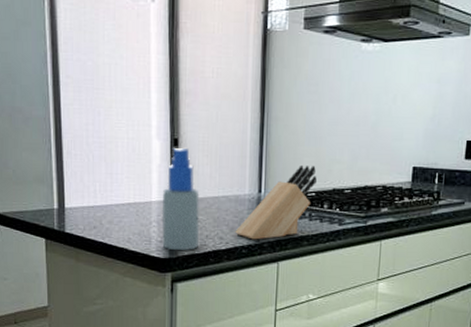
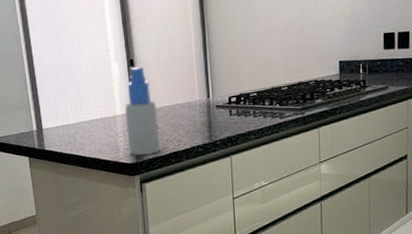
knife block: present [235,164,317,240] -> none [190,70,257,139]

